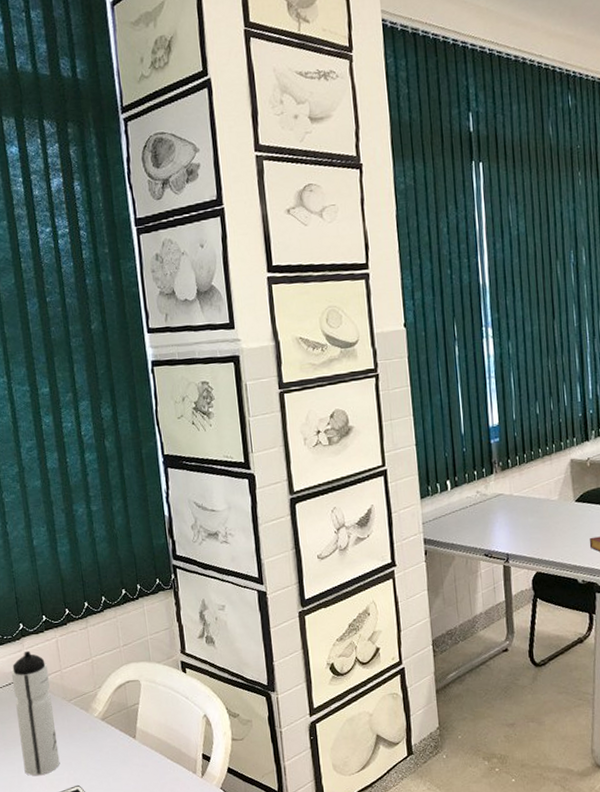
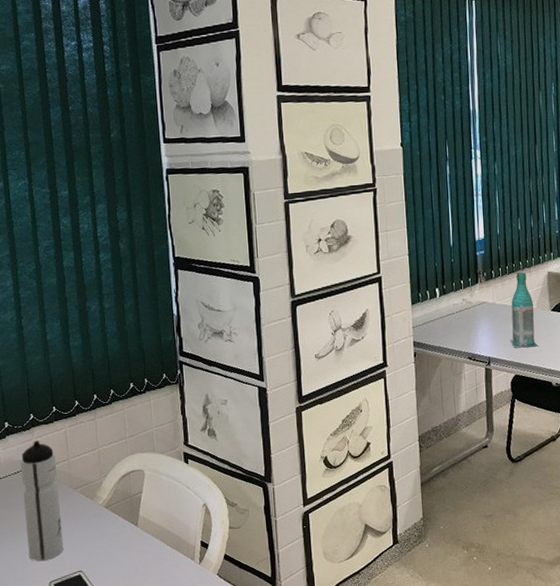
bottle: none [530,460,562,543] -> present [511,272,539,348]

